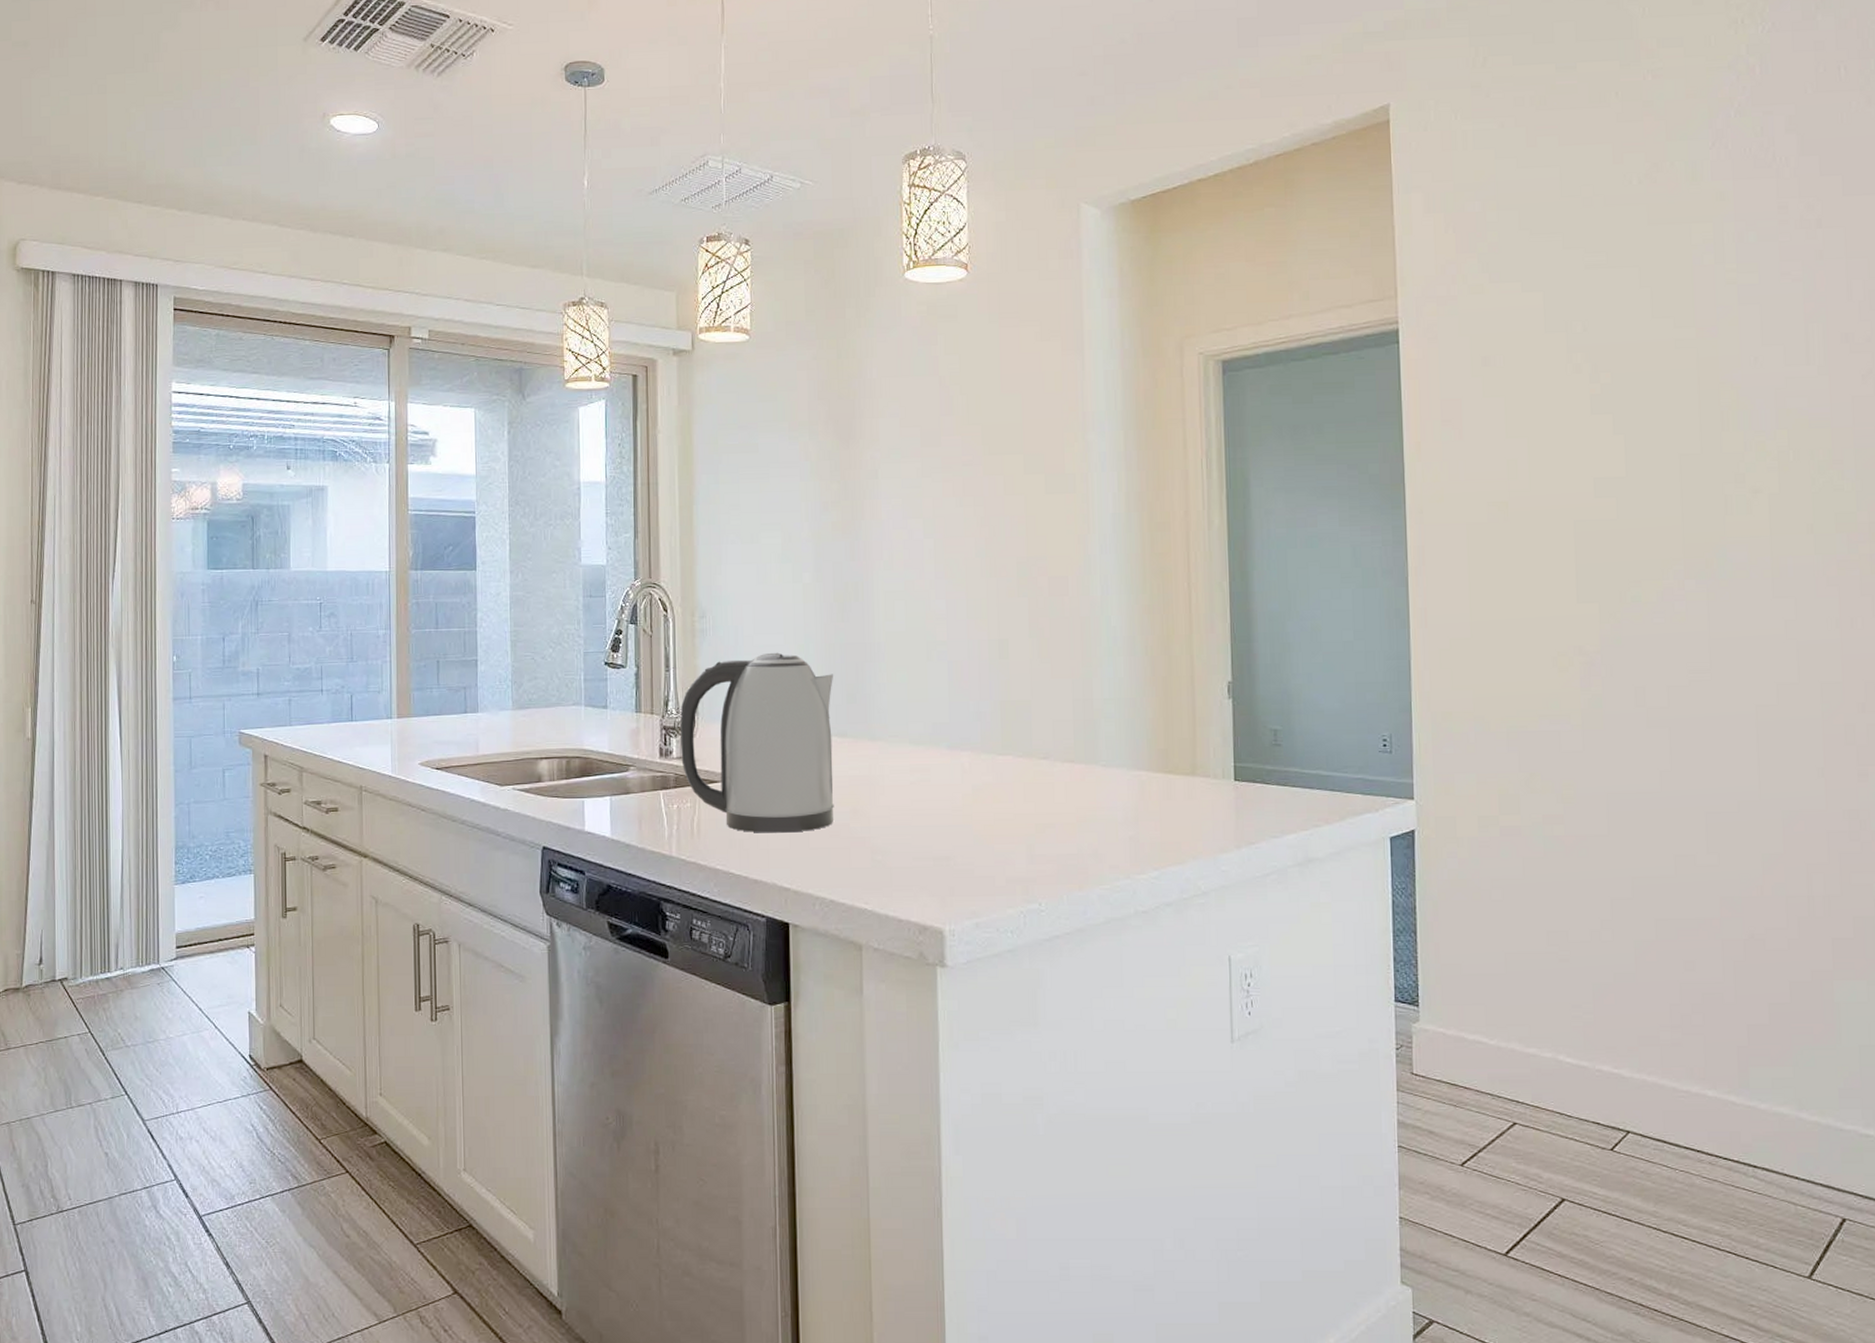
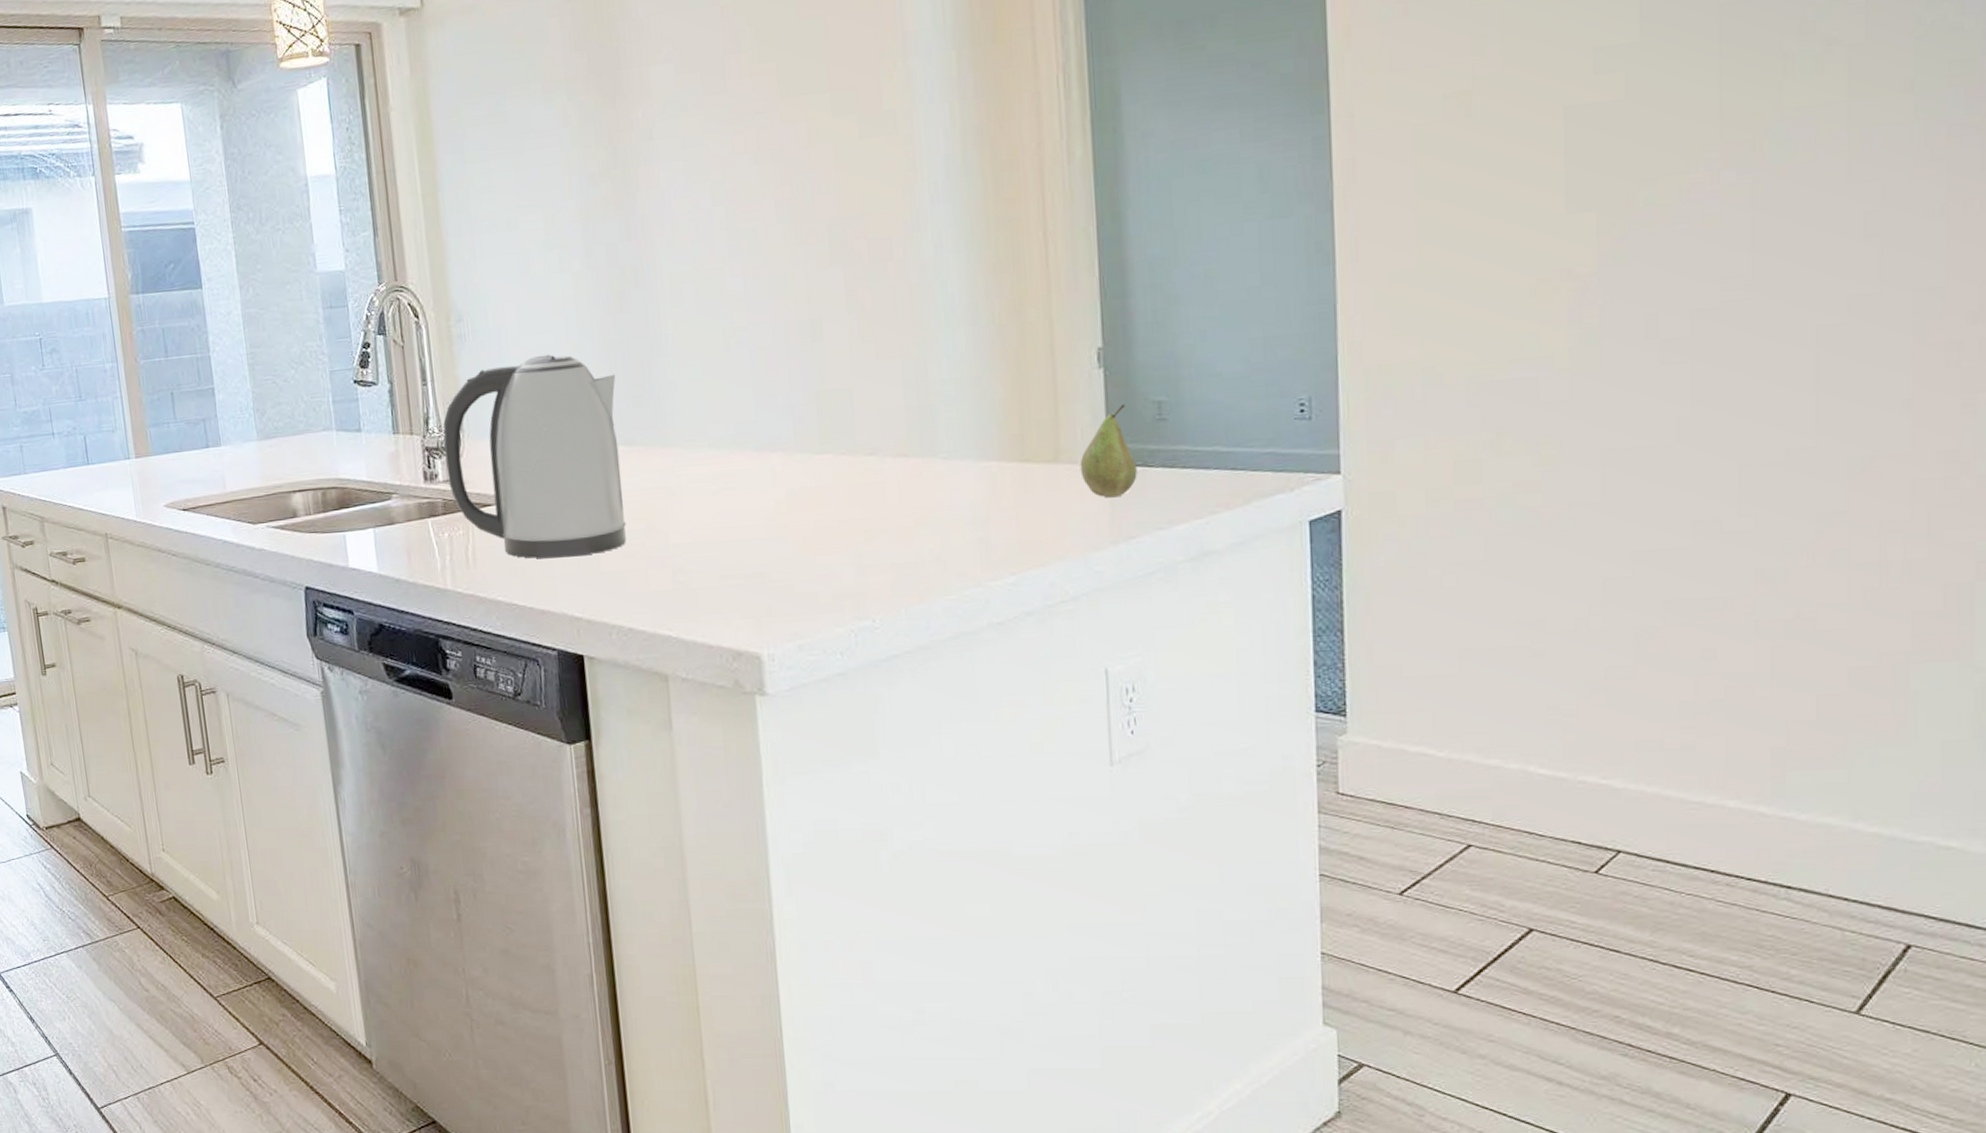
fruit: none [1212,730,1257,808] -> present [1080,404,1137,498]

